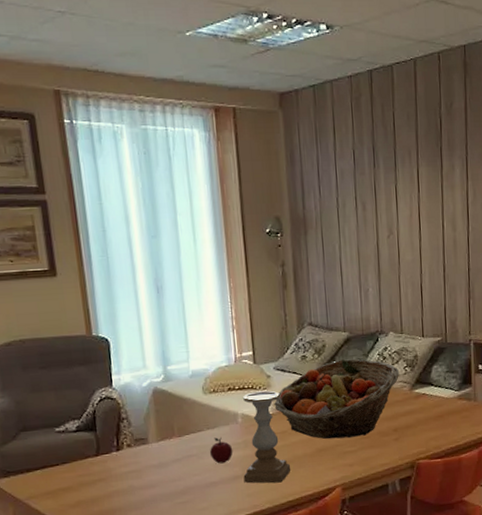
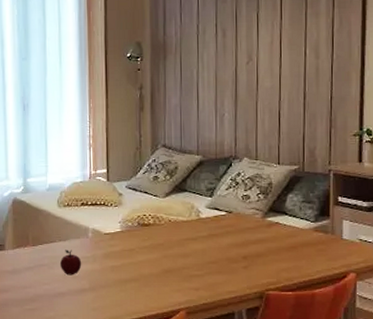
candle holder: present [243,391,291,484] -> none [90,208,137,300]
fruit basket: present [274,358,399,439] -> none [124,182,251,261]

